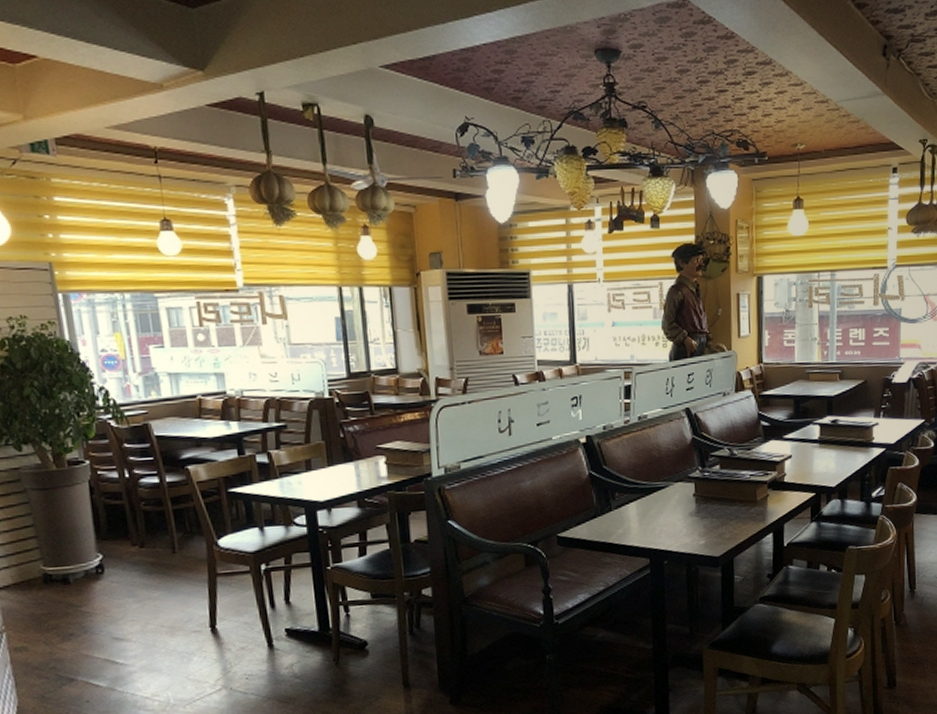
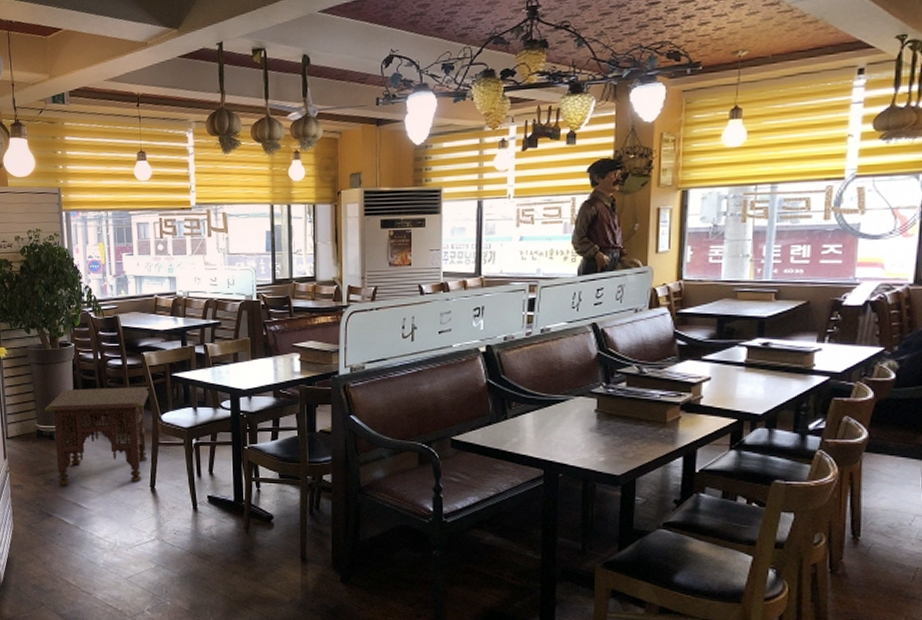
side table: none [50,507,204,641] -> present [43,387,151,486]

